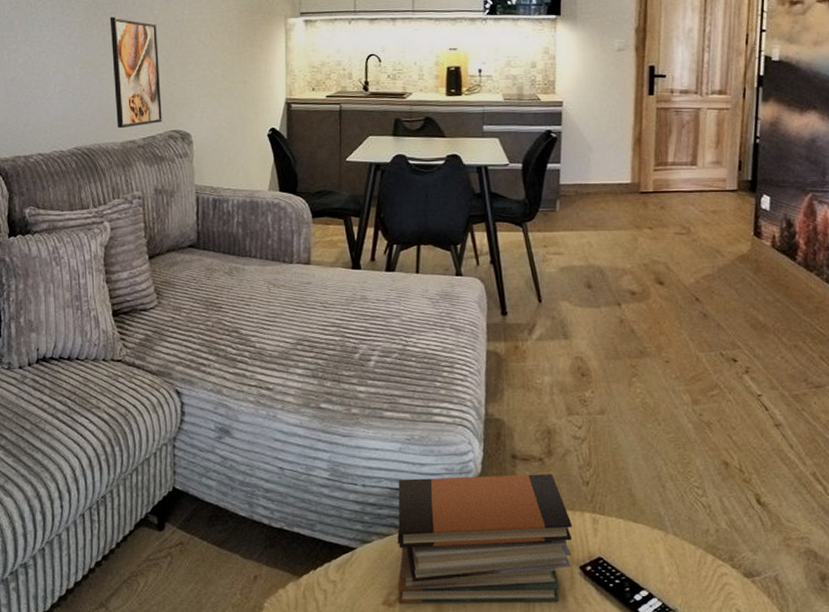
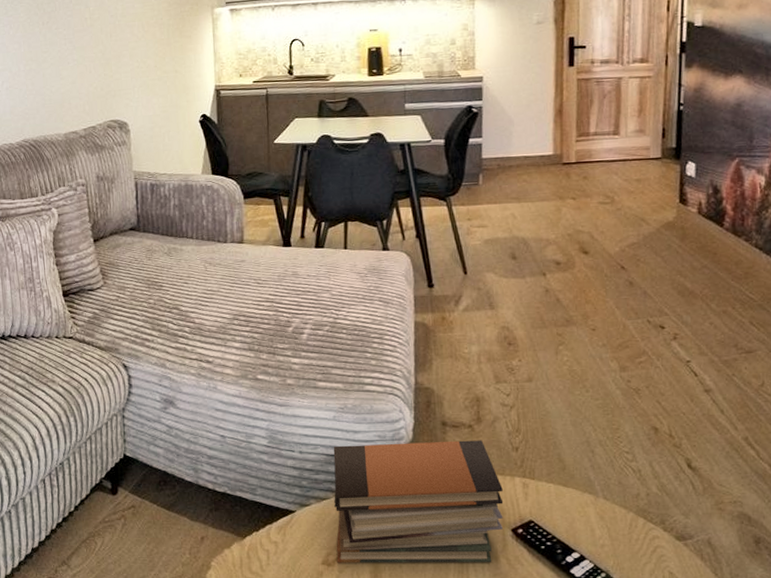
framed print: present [109,16,162,129] -> none [49,15,101,121]

